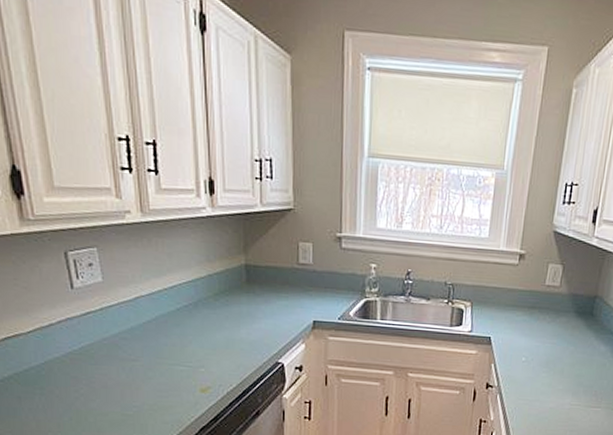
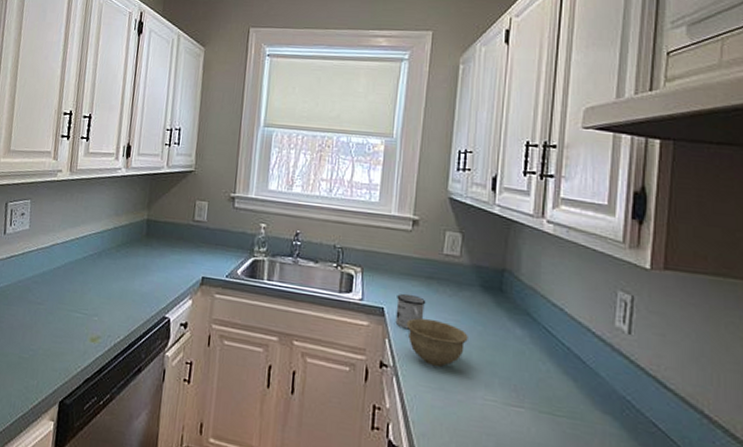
mug: none [500,323,528,354] -> present [395,293,426,330]
bowl: none [510,344,562,384] -> present [406,318,468,368]

